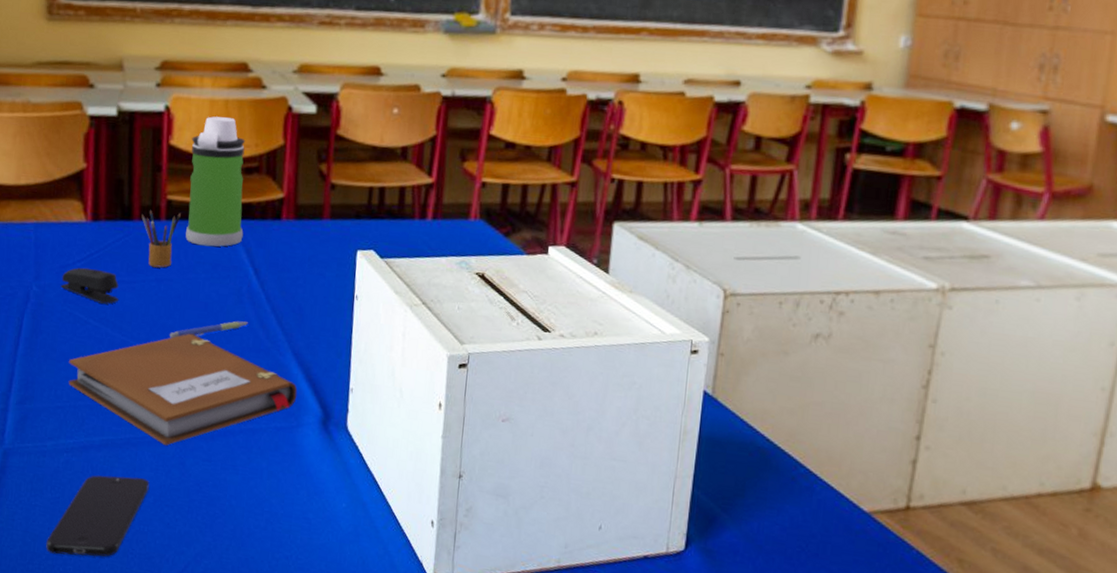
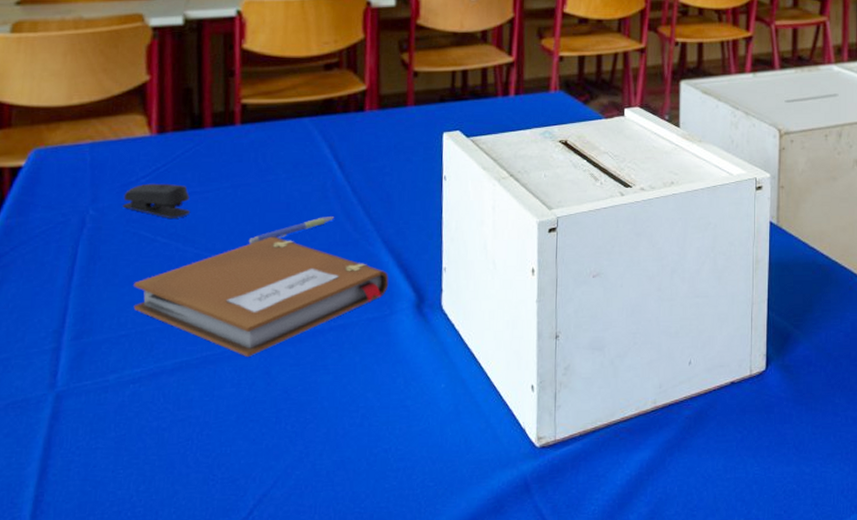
smartphone: present [46,475,150,557] -> none [110,397,231,499]
pencil box: present [141,209,181,268] -> none [213,115,257,174]
water bottle: present [185,116,246,247] -> none [263,17,326,146]

